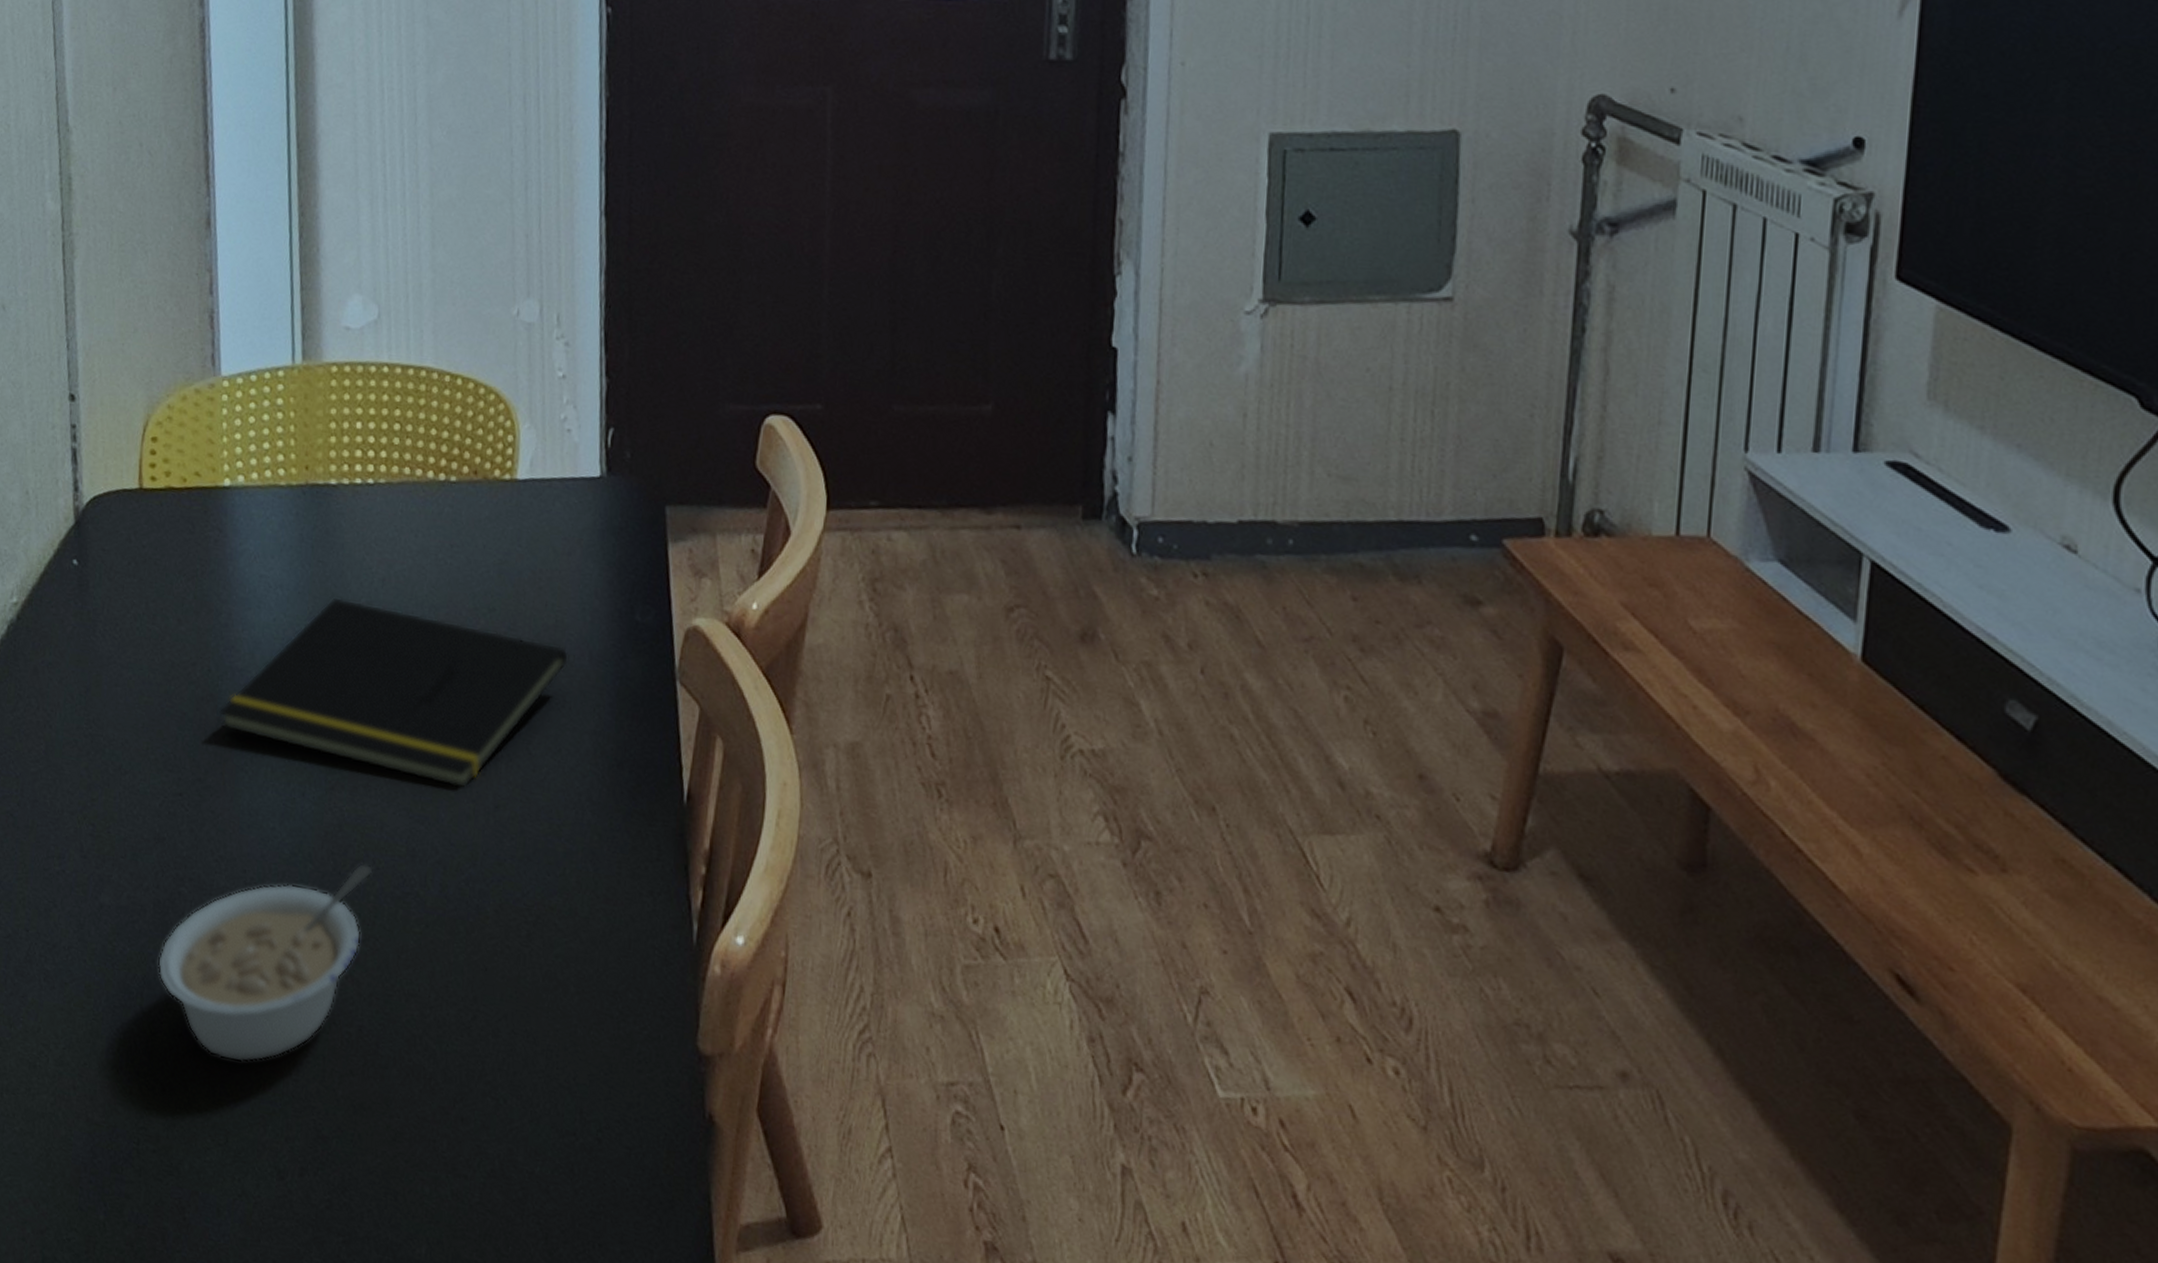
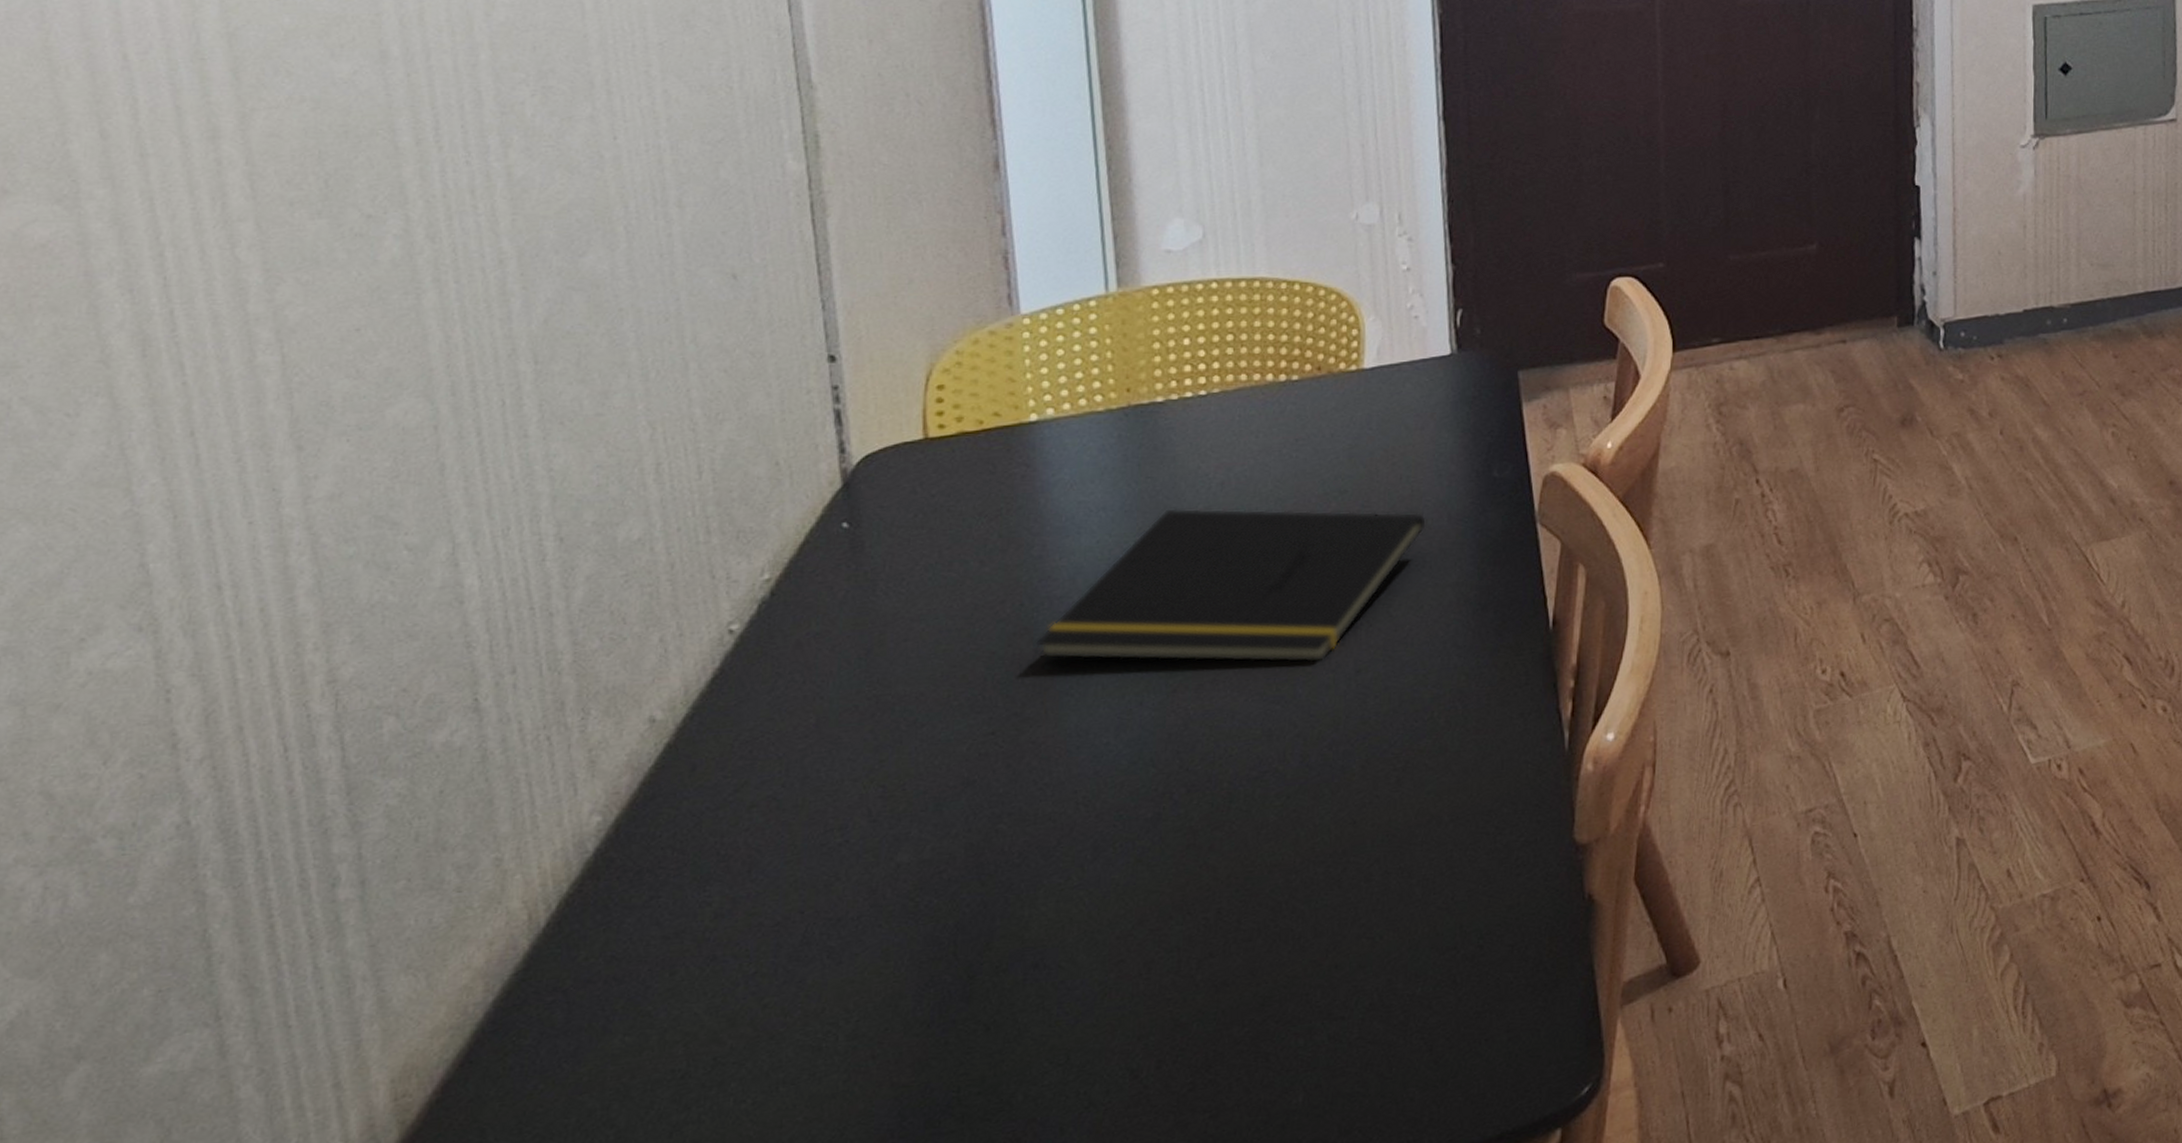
legume: present [157,863,373,1063] -> none [972,754,1225,981]

